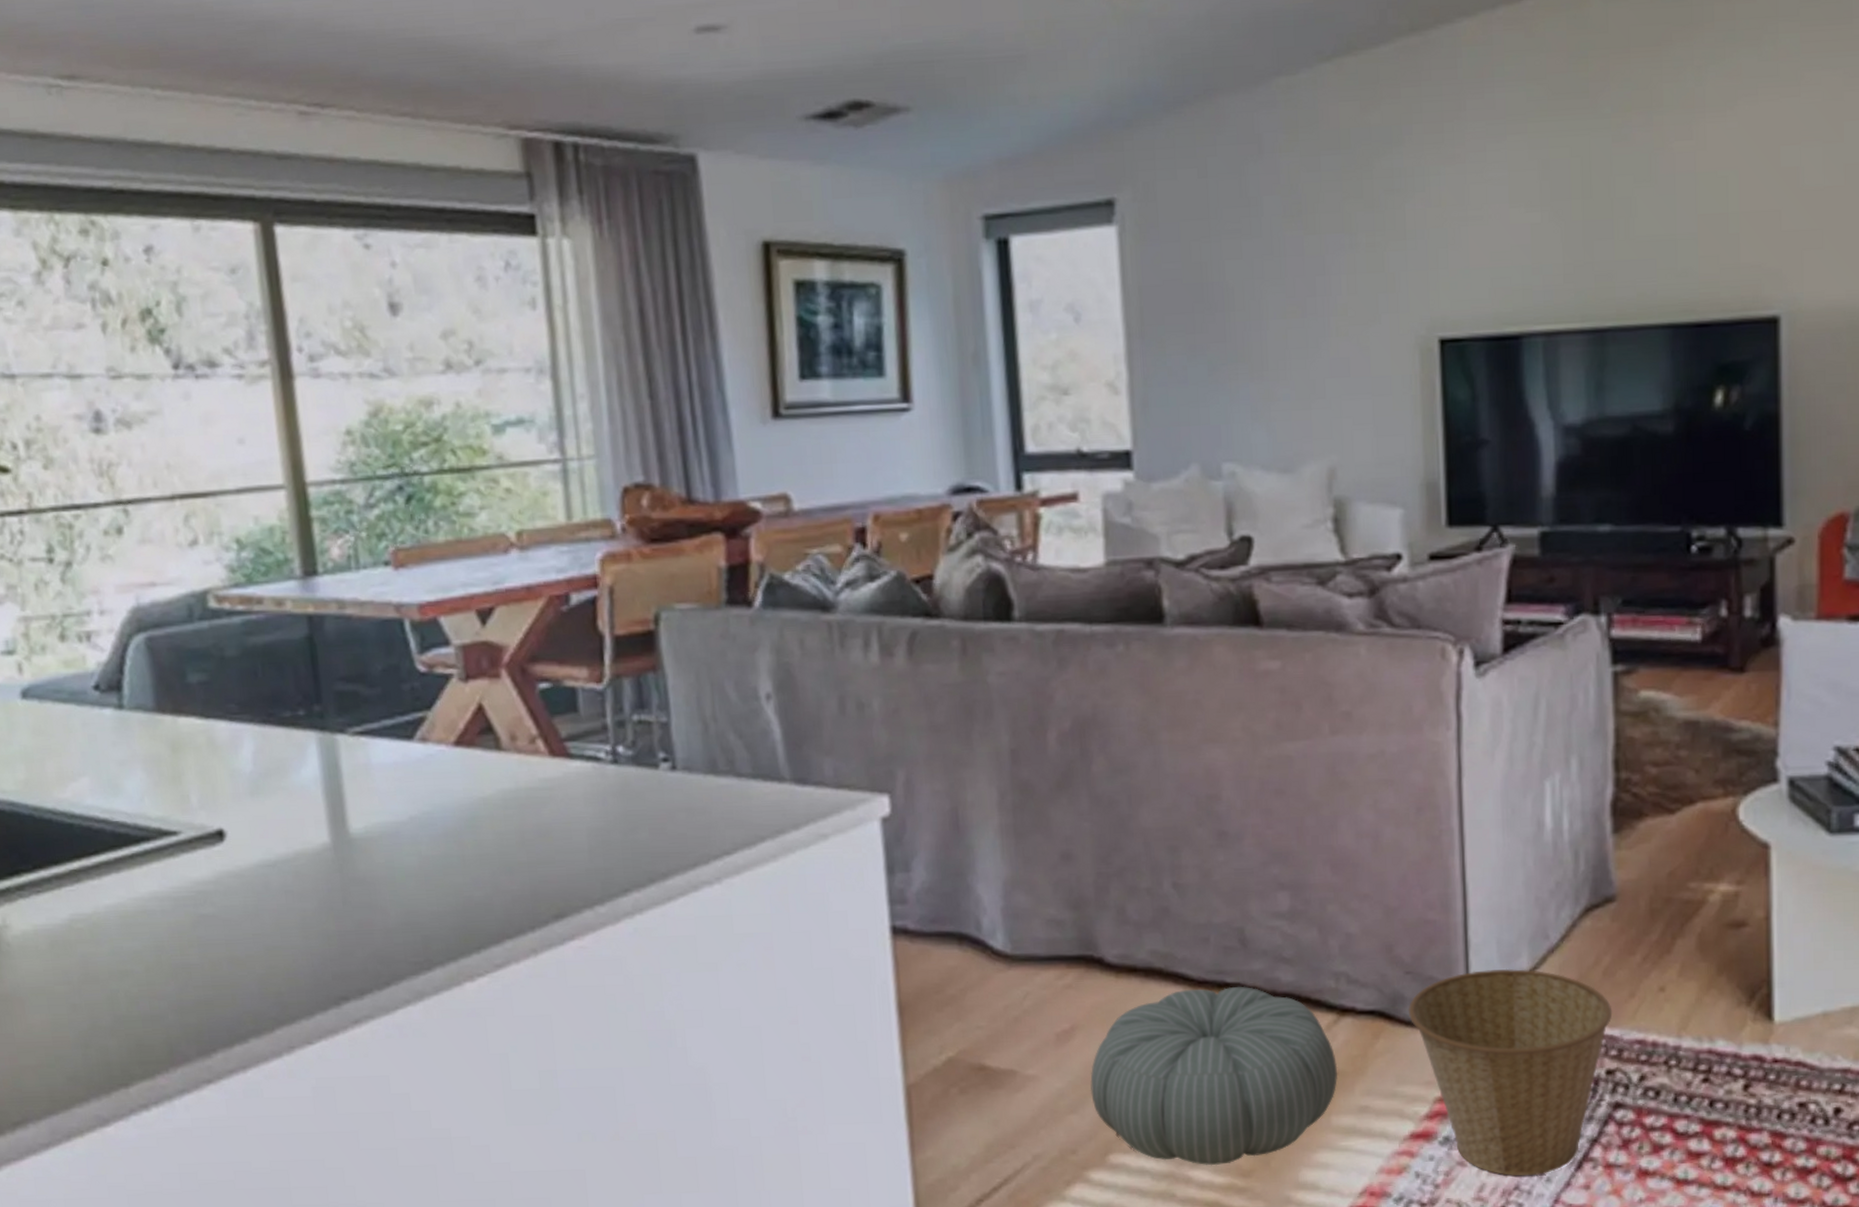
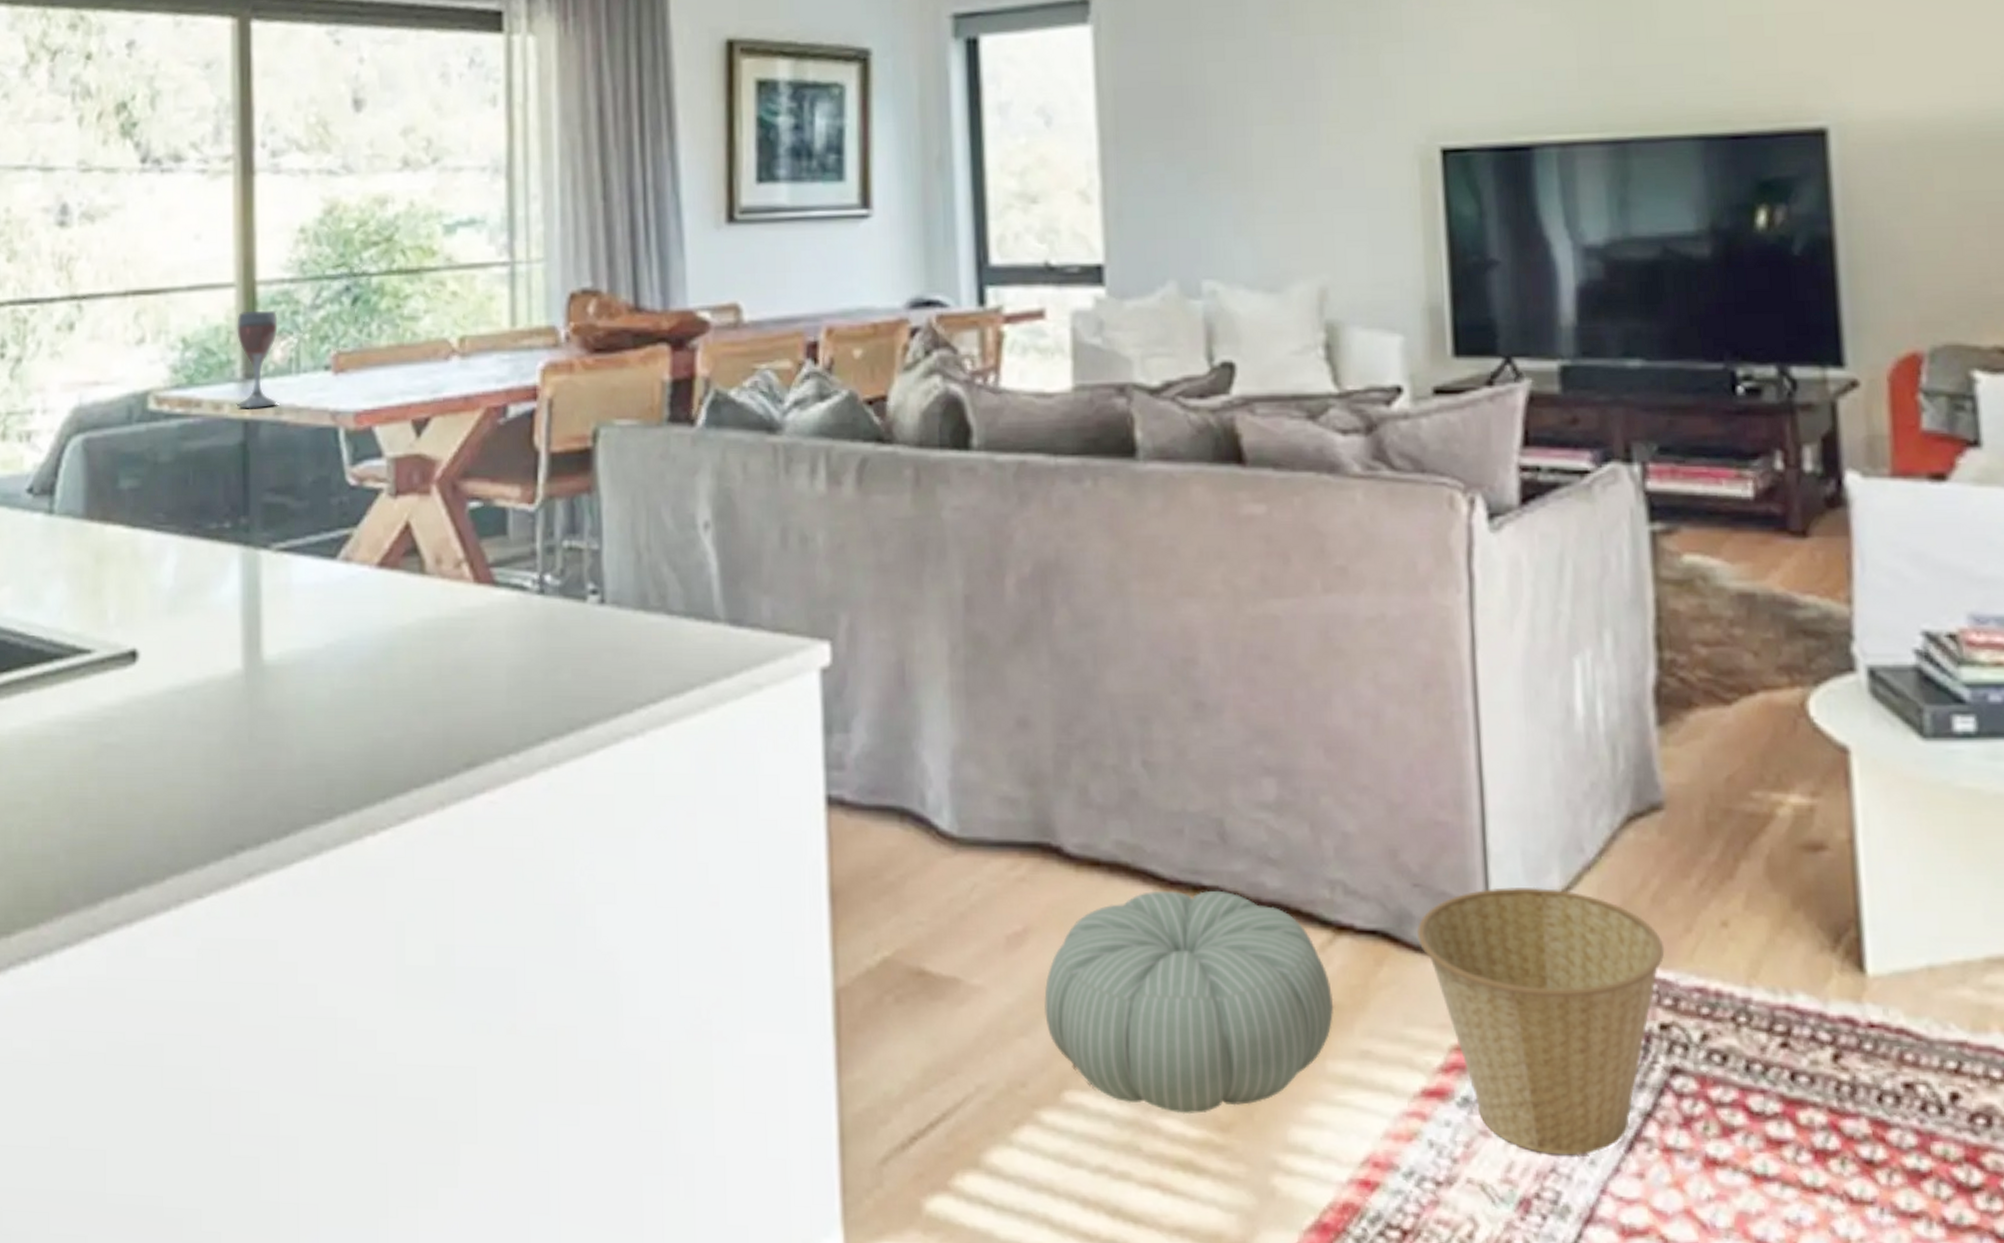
cup: none [290,510,340,605] -> present [237,310,278,409]

